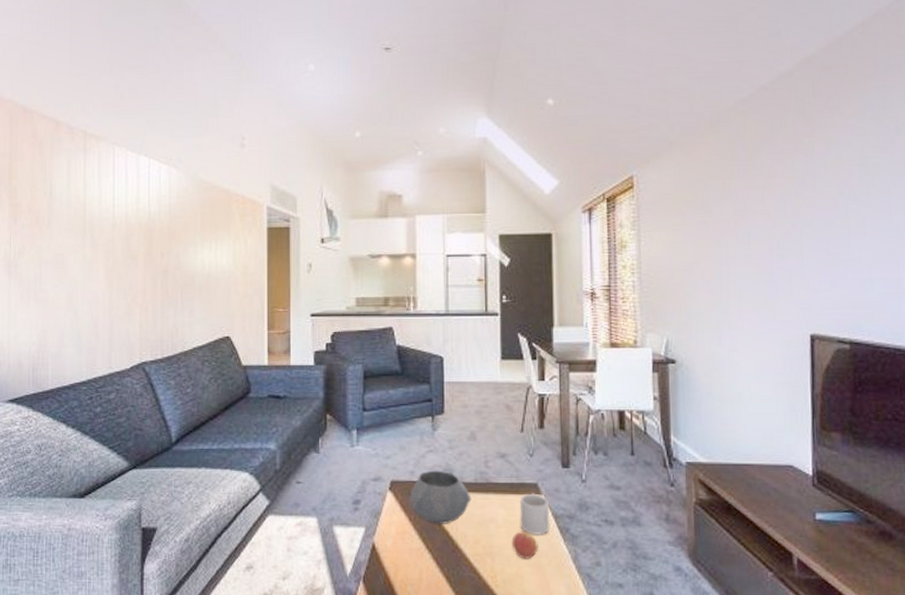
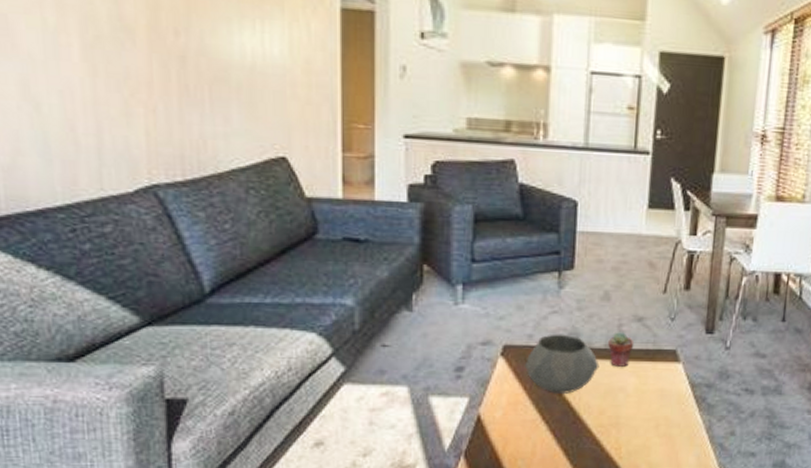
potted succulent: none [477,468,500,499] -> present [608,332,635,367]
apple: present [511,531,538,559] -> none [641,401,671,430]
mug: present [519,493,550,535] -> none [652,360,687,405]

